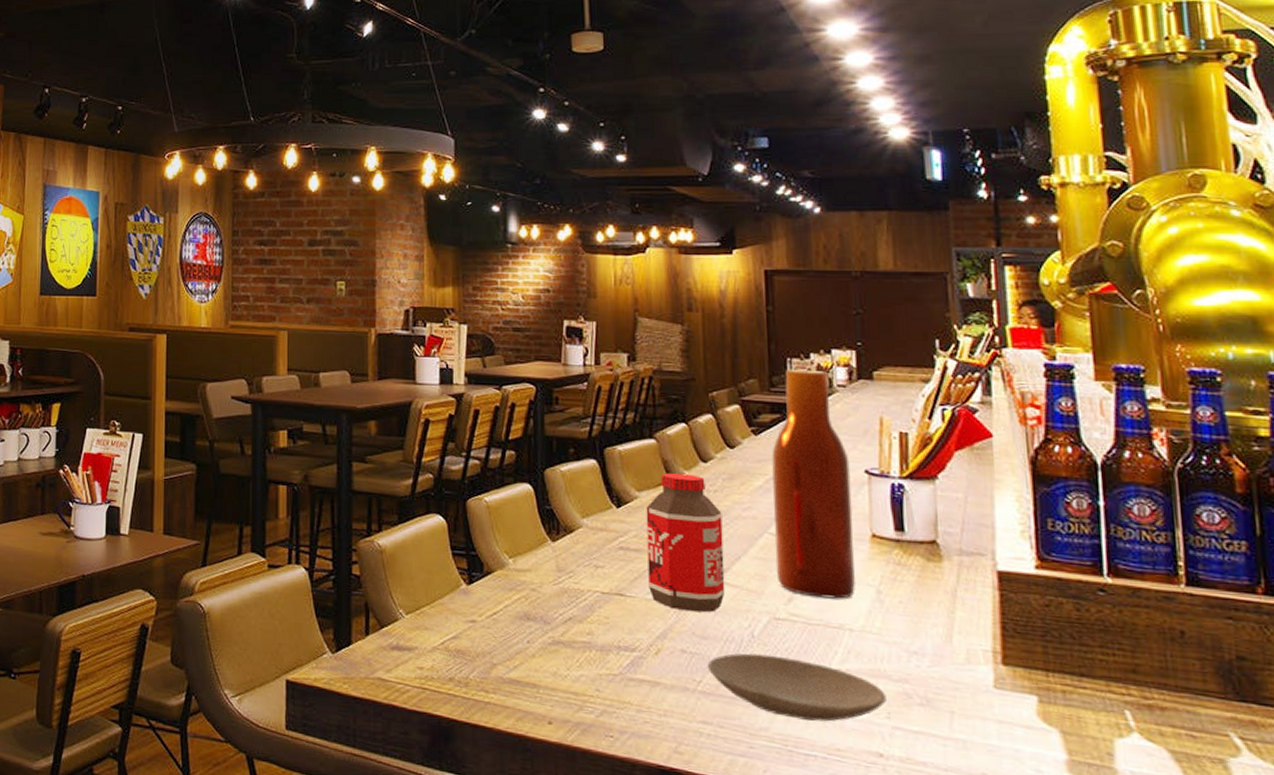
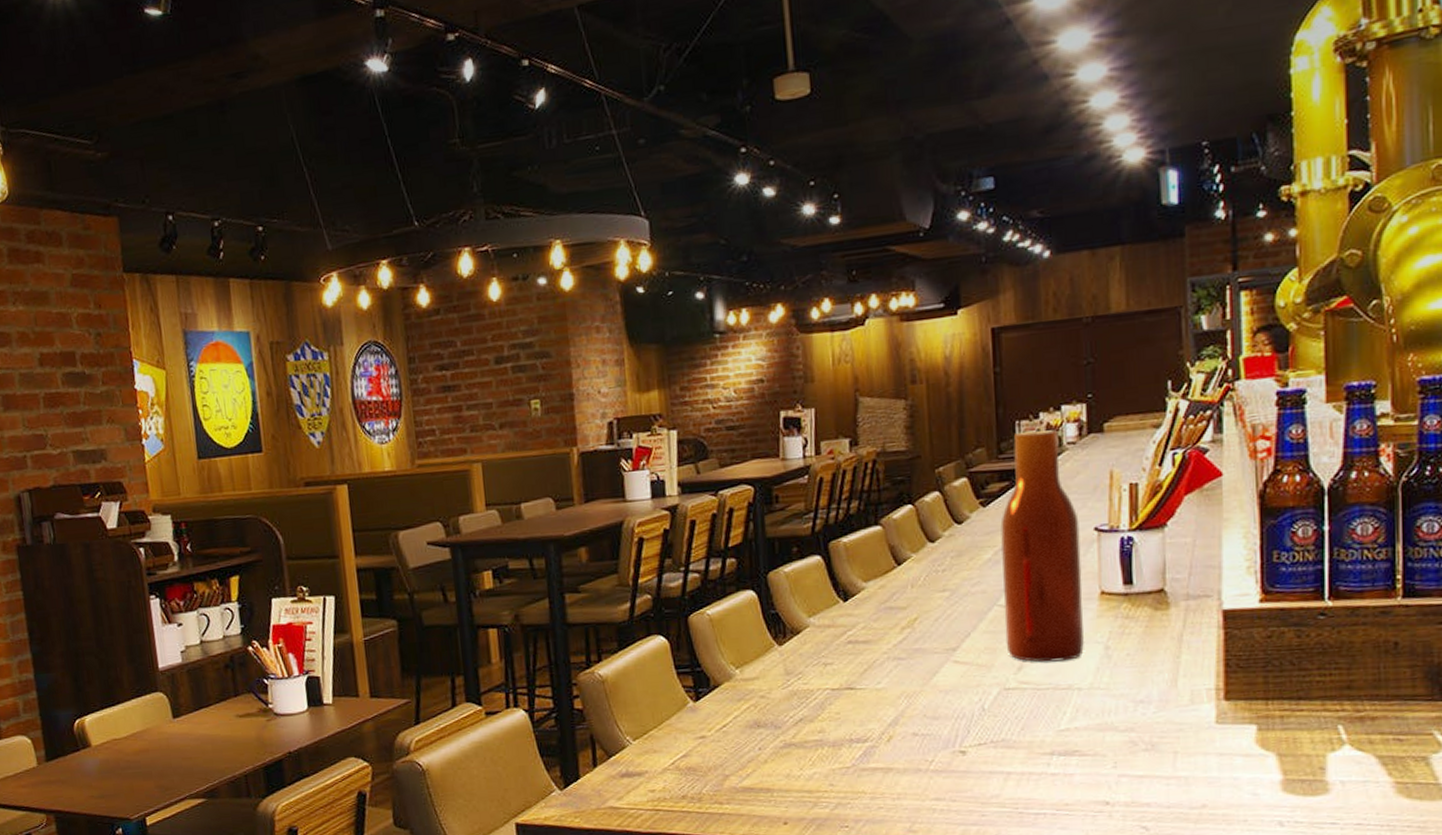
bottle: present [646,473,726,613] -> none [873,556,956,695]
plate: present [707,653,887,722] -> none [939,724,1113,782]

